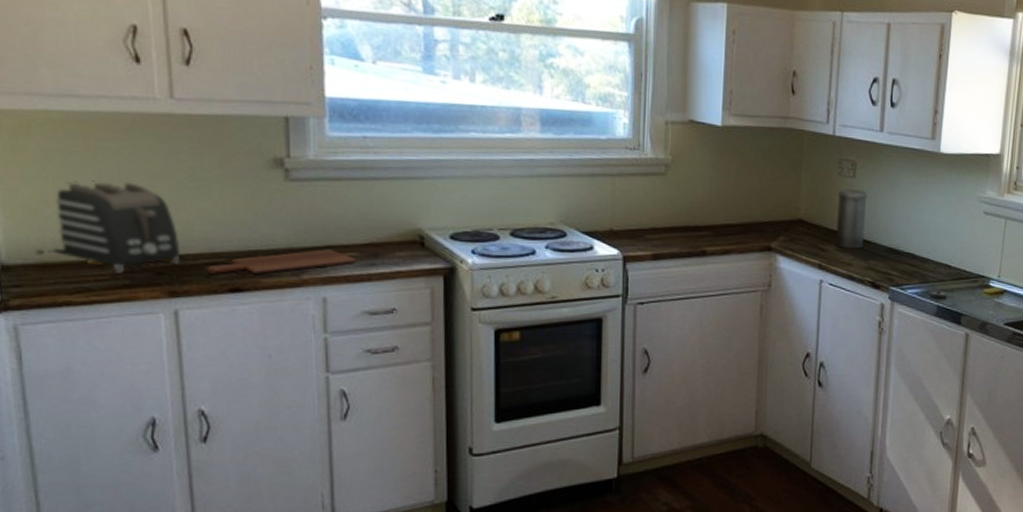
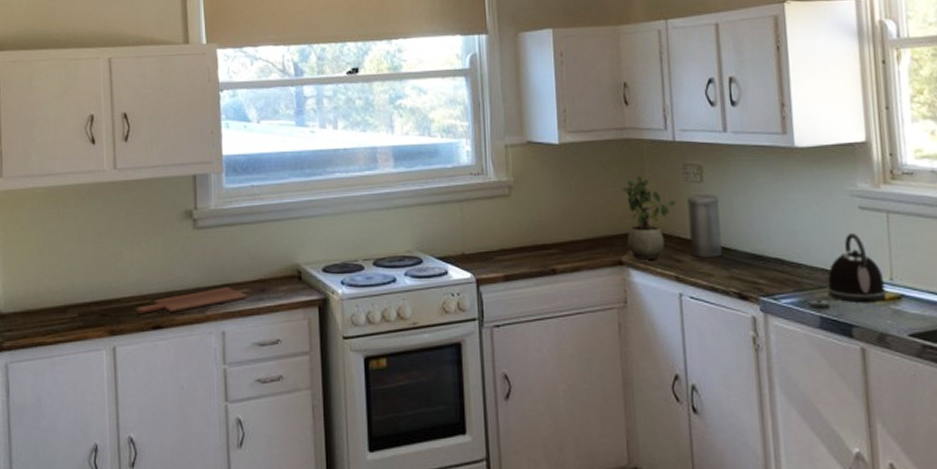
toaster: present [33,180,181,273] -> none [21,240,119,316]
potted plant: none [778,165,829,249] -> present [621,175,677,261]
kettle: none [946,234,994,295] -> present [826,232,887,302]

